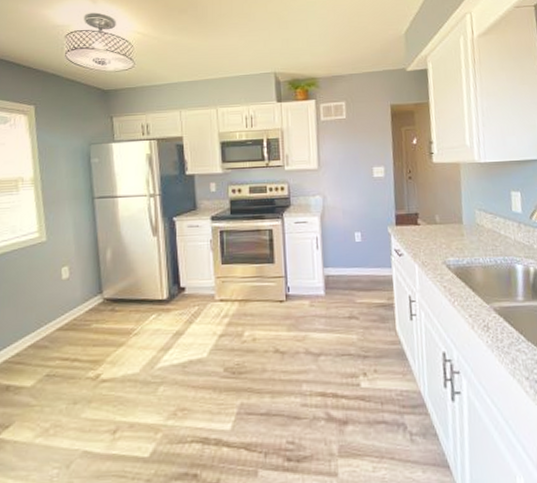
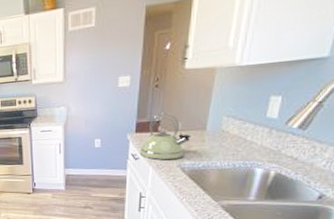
kettle: none [402,204,450,257] -> present [139,112,191,160]

